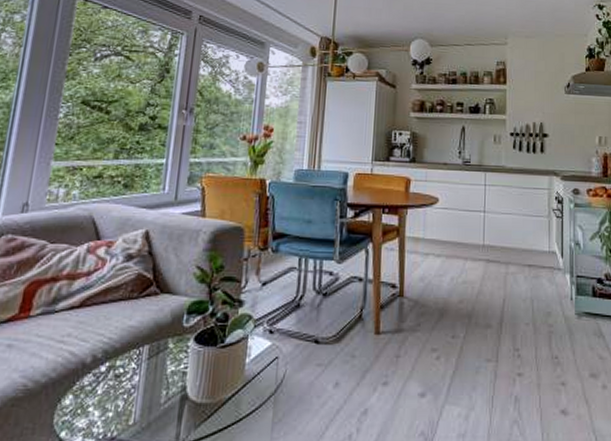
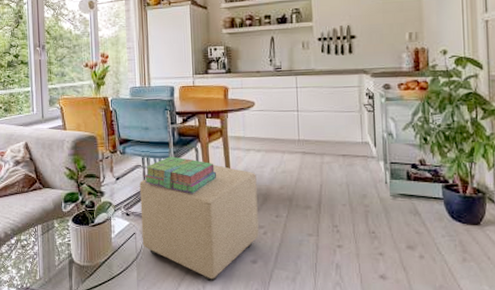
ottoman: none [285,271,434,423] -> present [139,165,259,282]
stack of books: none [298,258,388,307] -> present [144,156,217,194]

